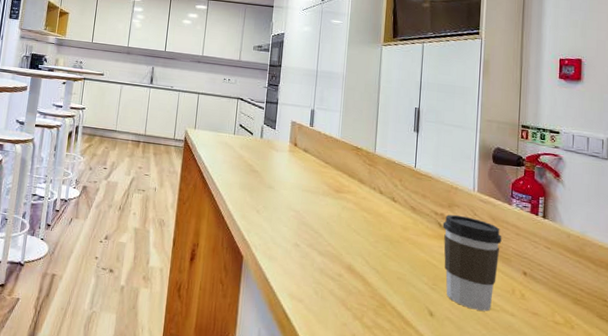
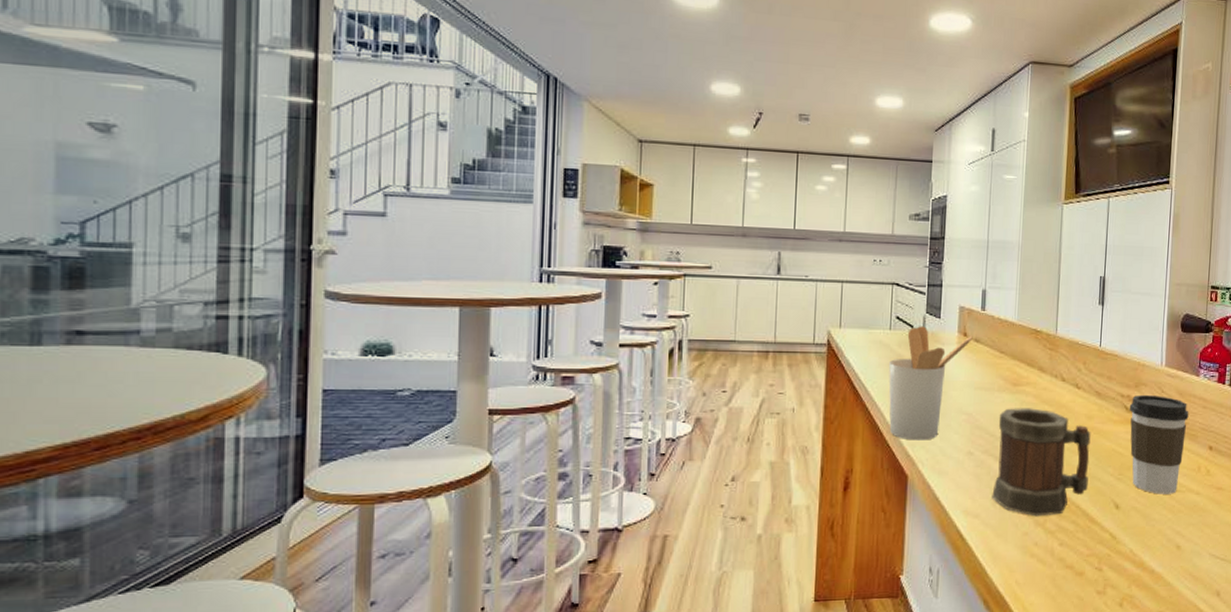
utensil holder: none [230,134,302,229] -> present [888,326,973,441]
mug: none [314,210,406,312] -> present [992,408,1091,517]

